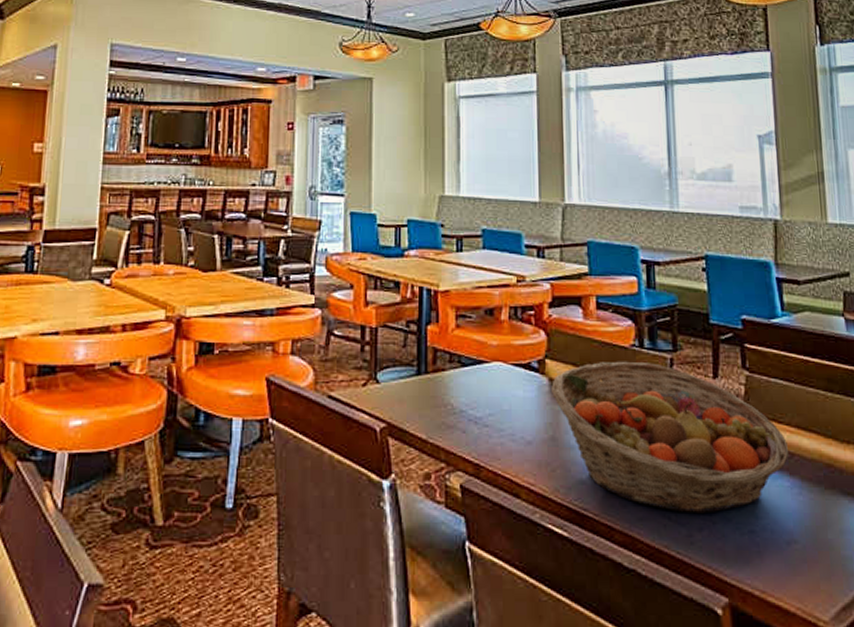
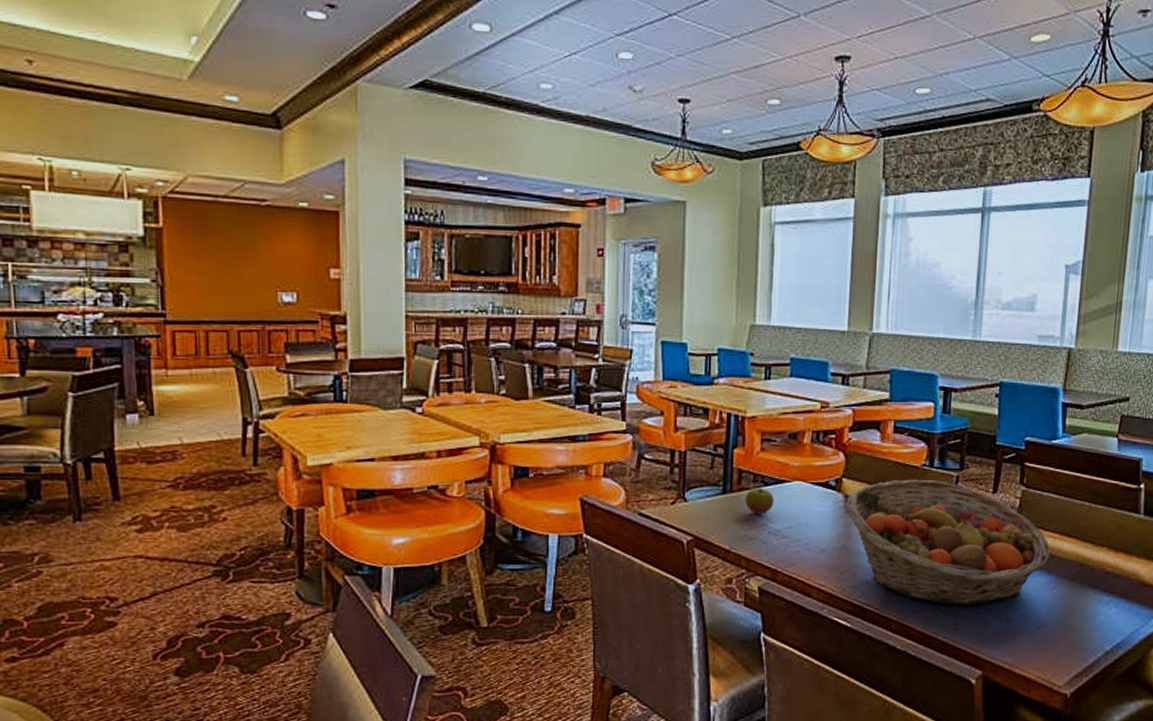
apple: none [442,368,472,399] -> present [745,487,774,514]

